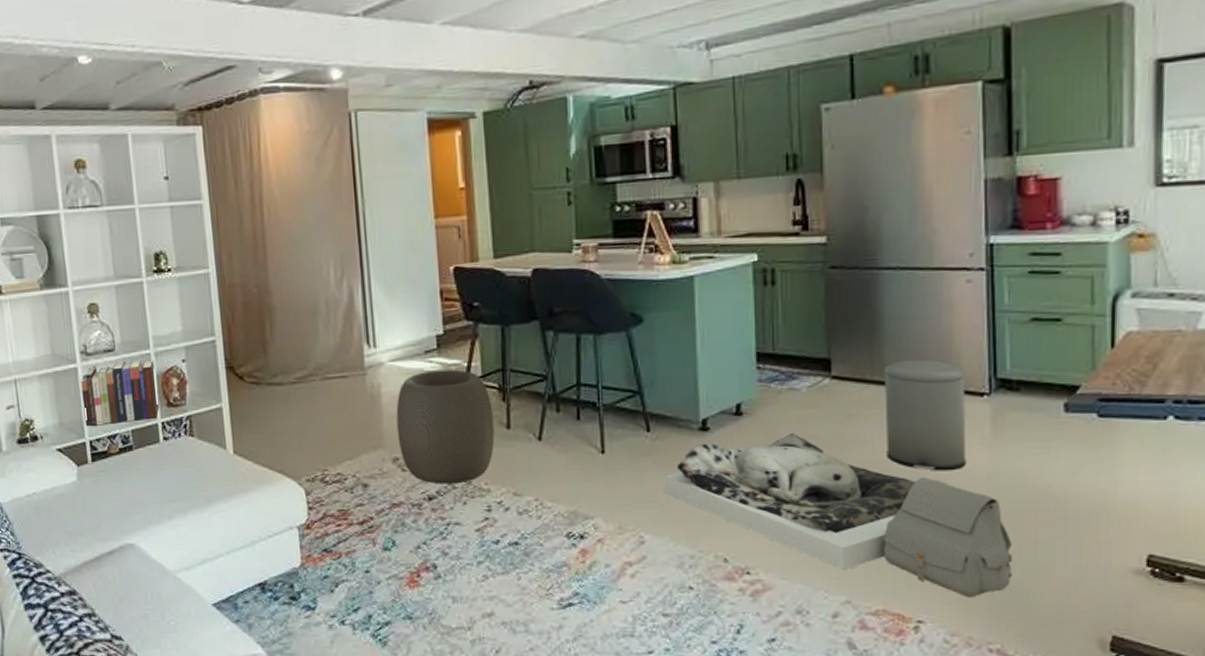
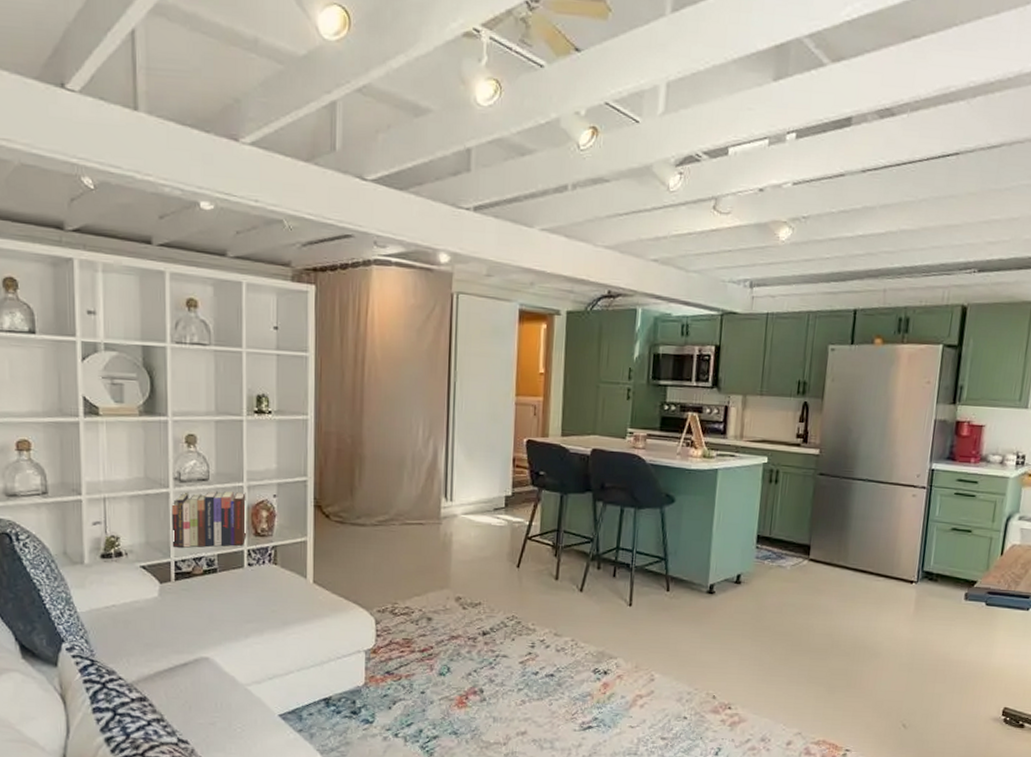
pouf: present [396,369,495,484] -> none [462,525,546,623]
dog bed: present [663,432,915,570] -> none [674,600,858,709]
satchel: present [883,476,1013,598] -> none [828,641,917,734]
pedal bin: present [885,359,967,471] -> none [840,551,903,638]

